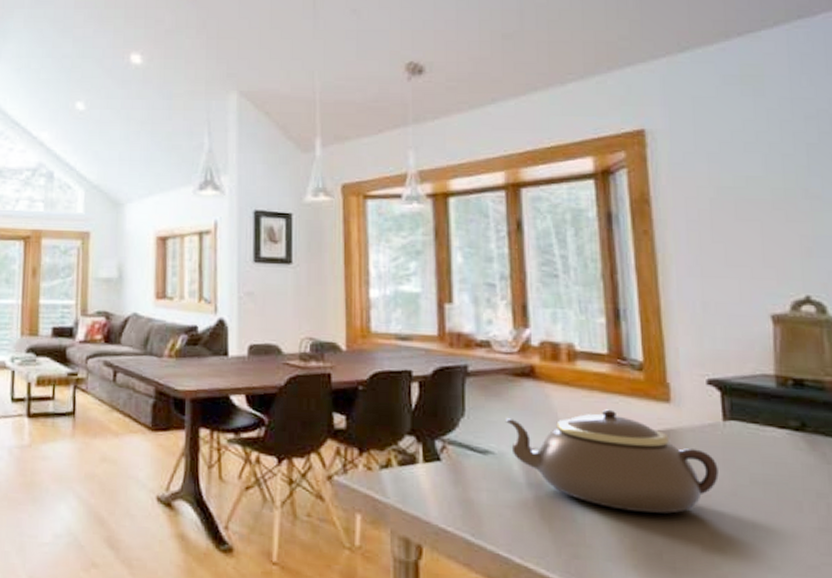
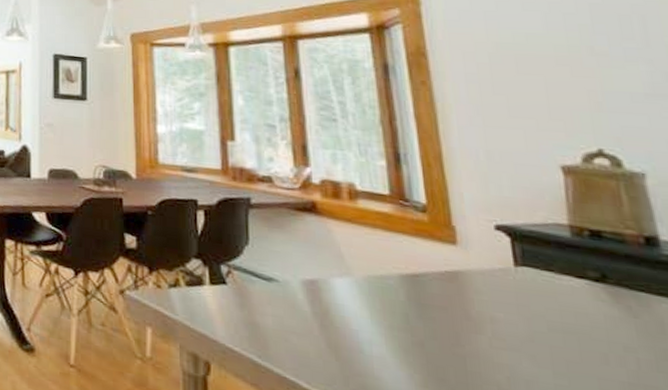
teapot: present [506,409,719,514] -> none [289,247,513,354]

